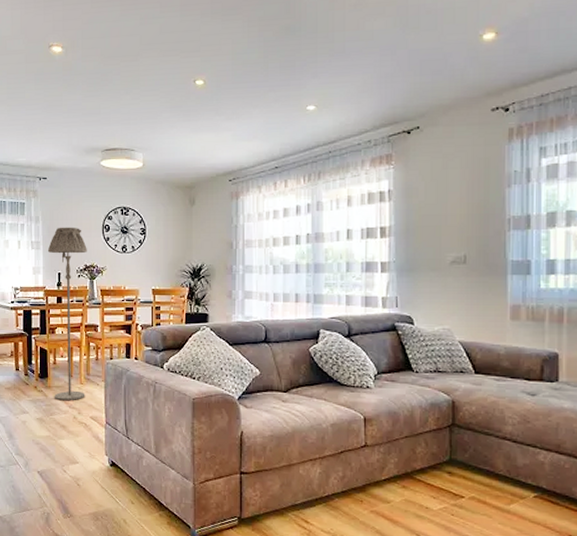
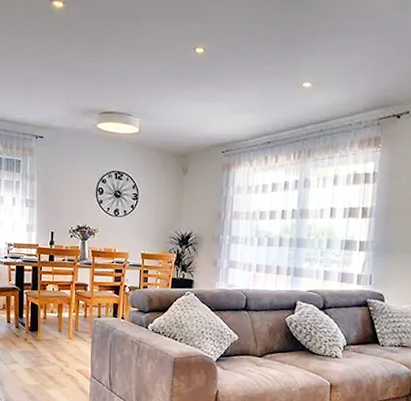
floor lamp: present [47,227,87,401] -> none [41,187,80,354]

